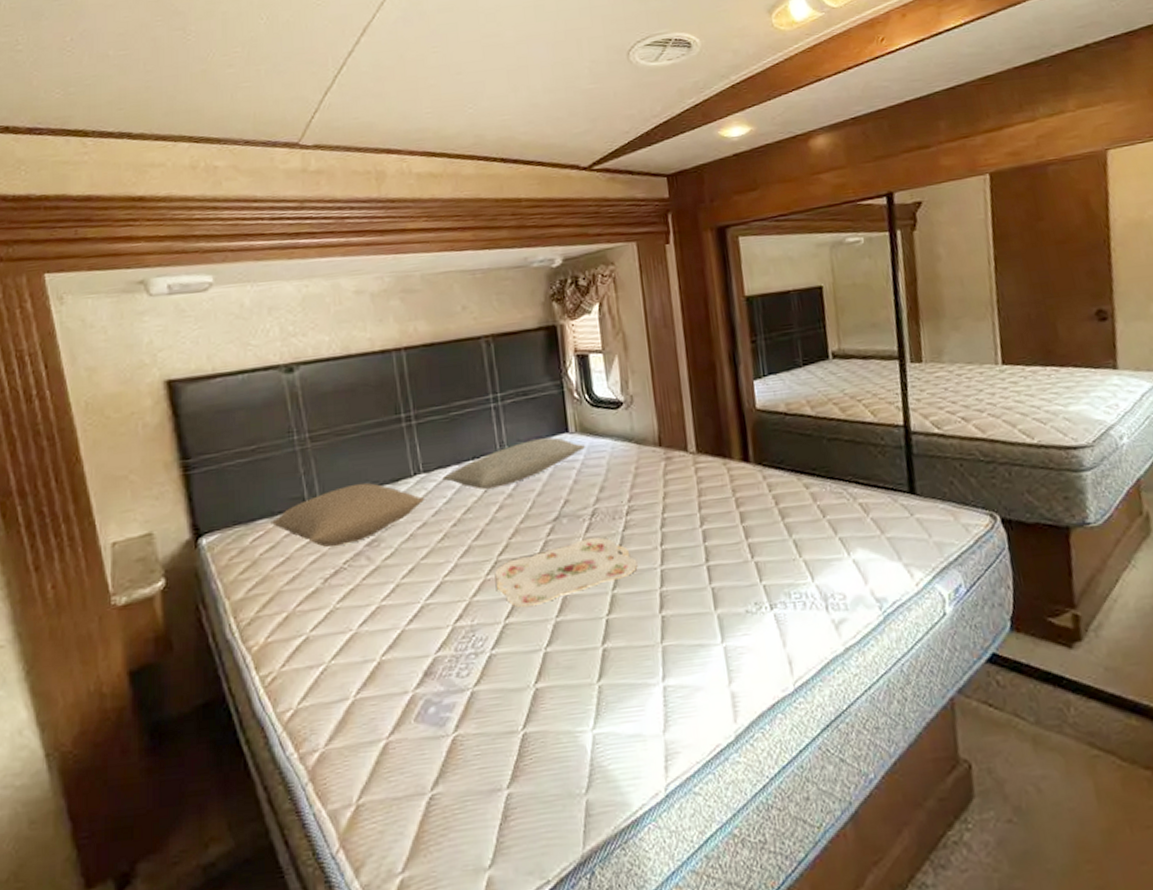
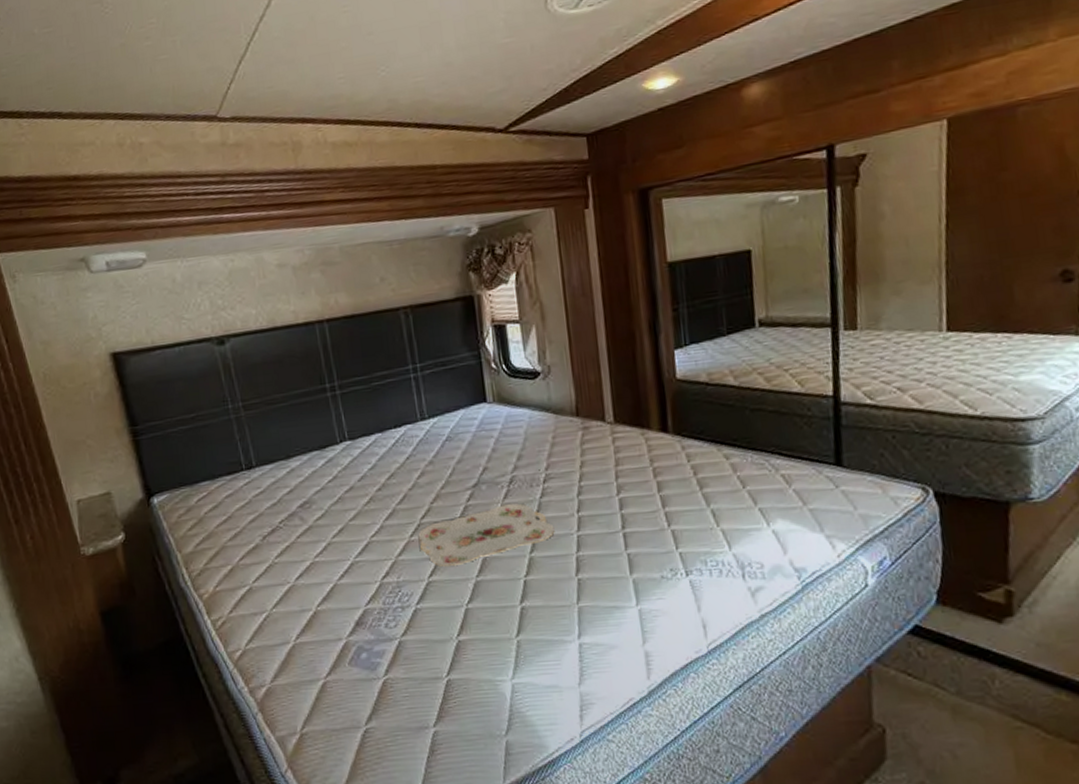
pillow: present [270,483,426,548] -> none [212,449,352,508]
pillow: present [442,437,586,490] -> none [366,407,504,457]

